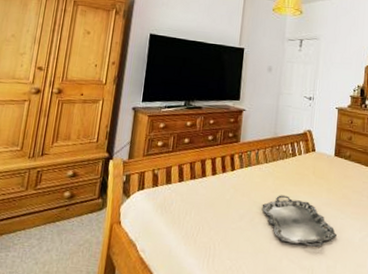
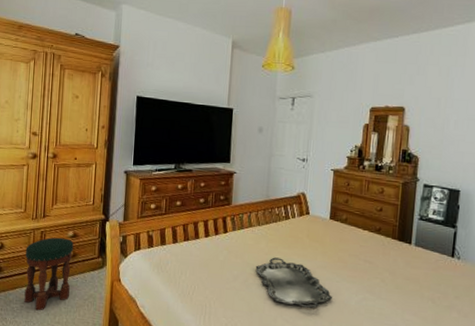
stool: none [10,177,72,259] -> present [24,237,74,311]

